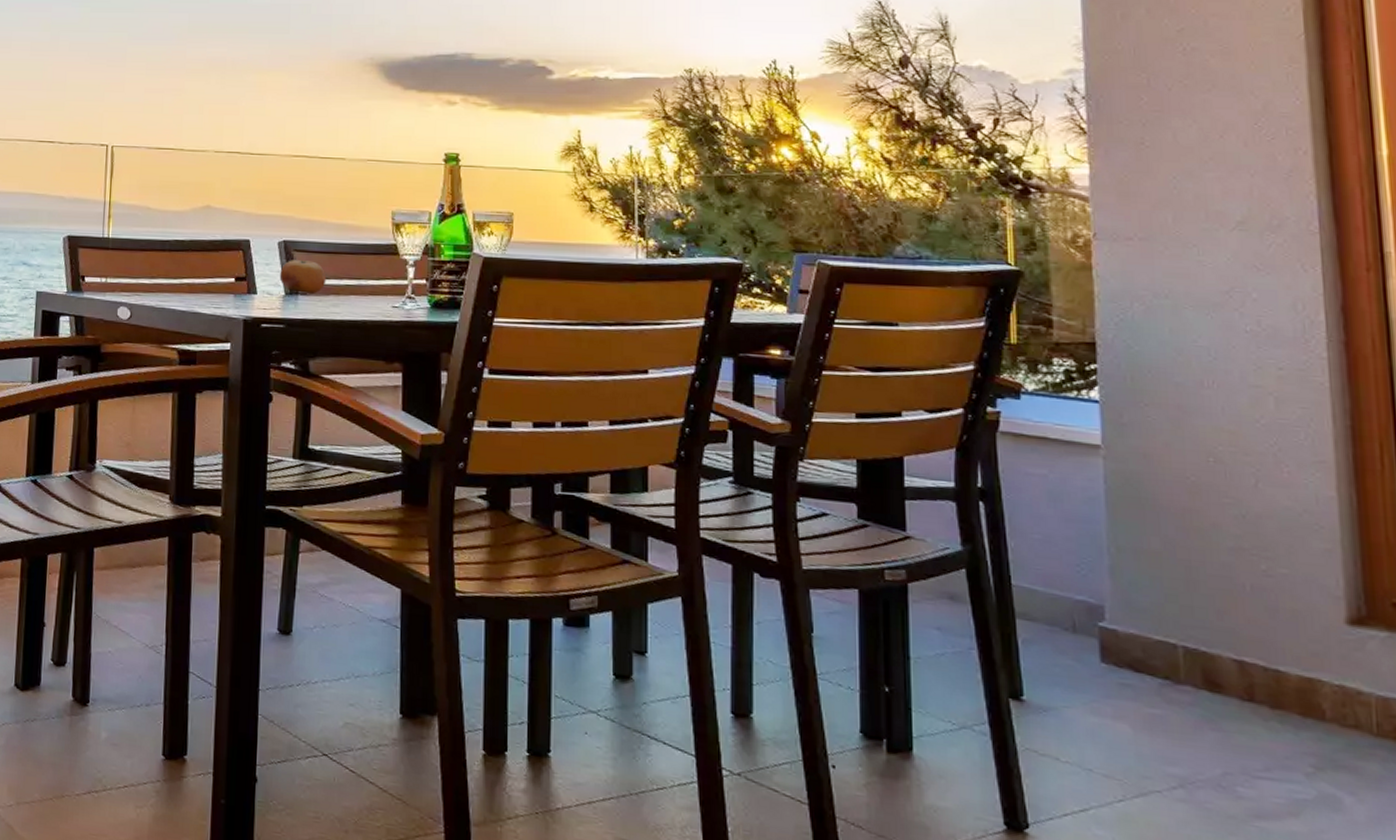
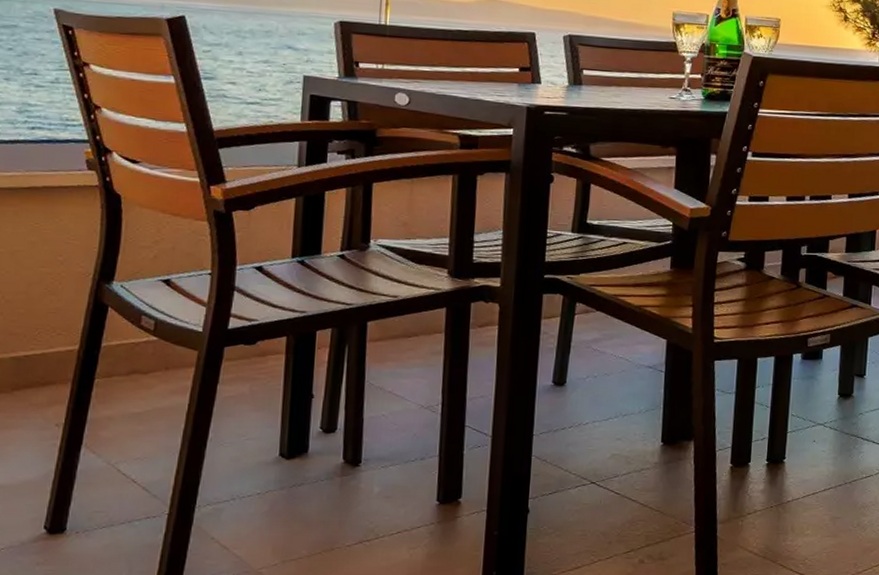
fruit: present [279,260,327,295] -> none [564,53,610,86]

